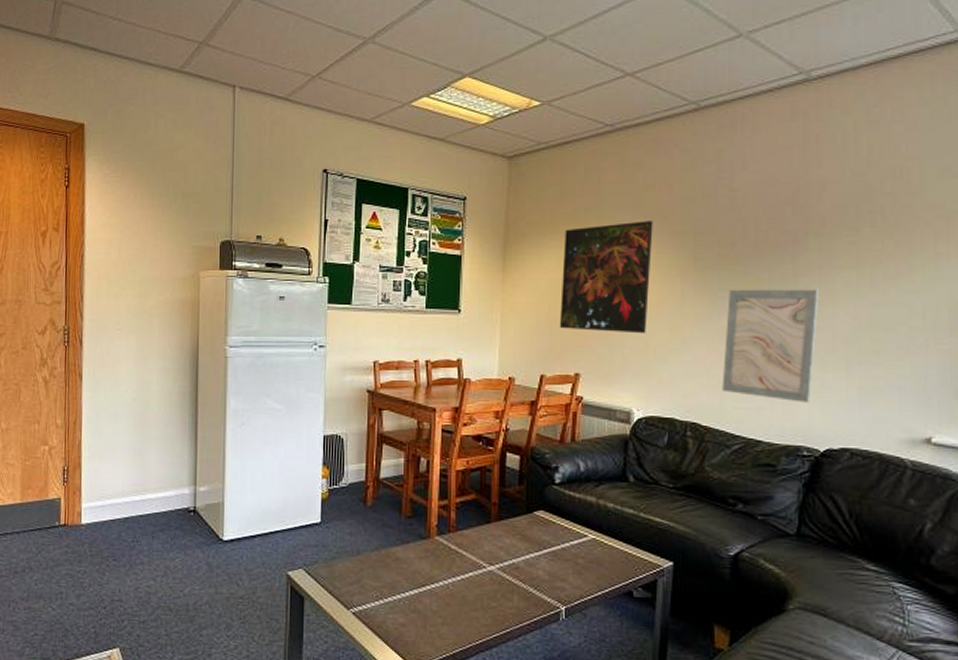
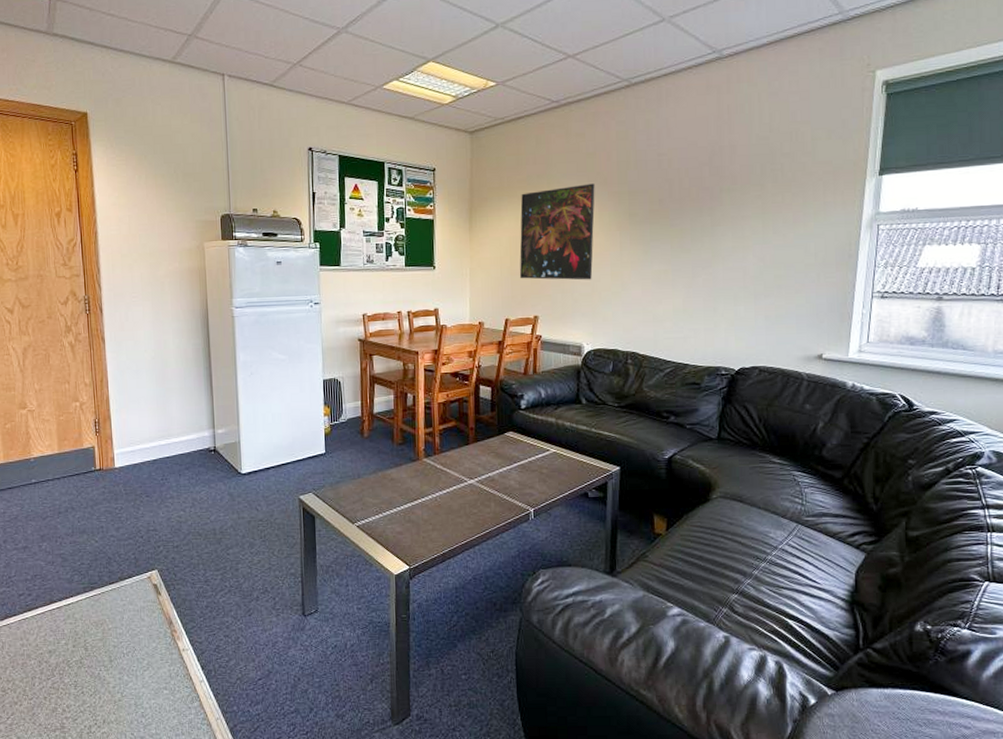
wall art: present [722,289,820,403] -> none [655,236,733,331]

